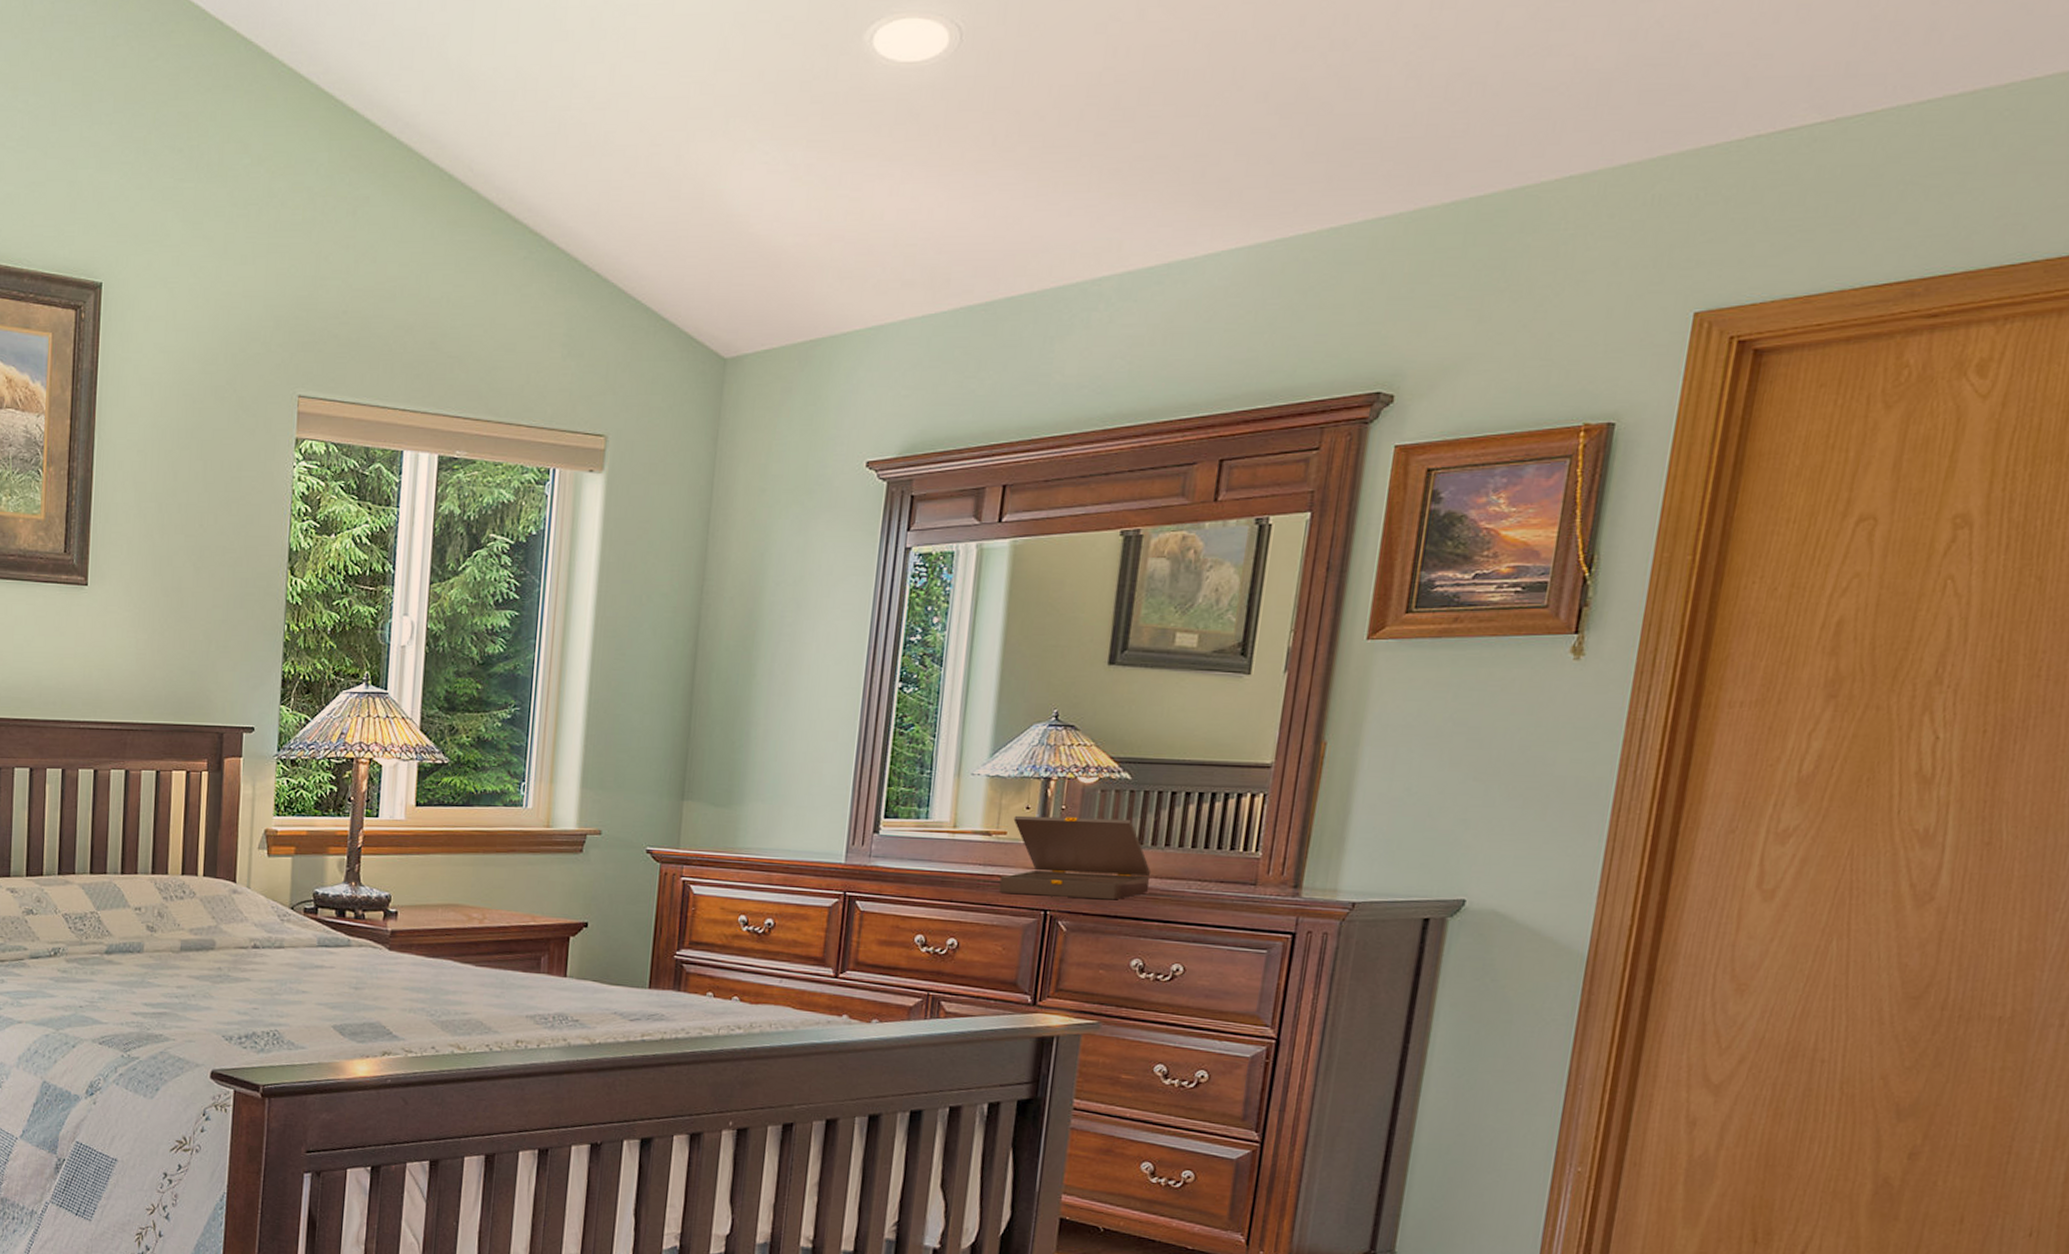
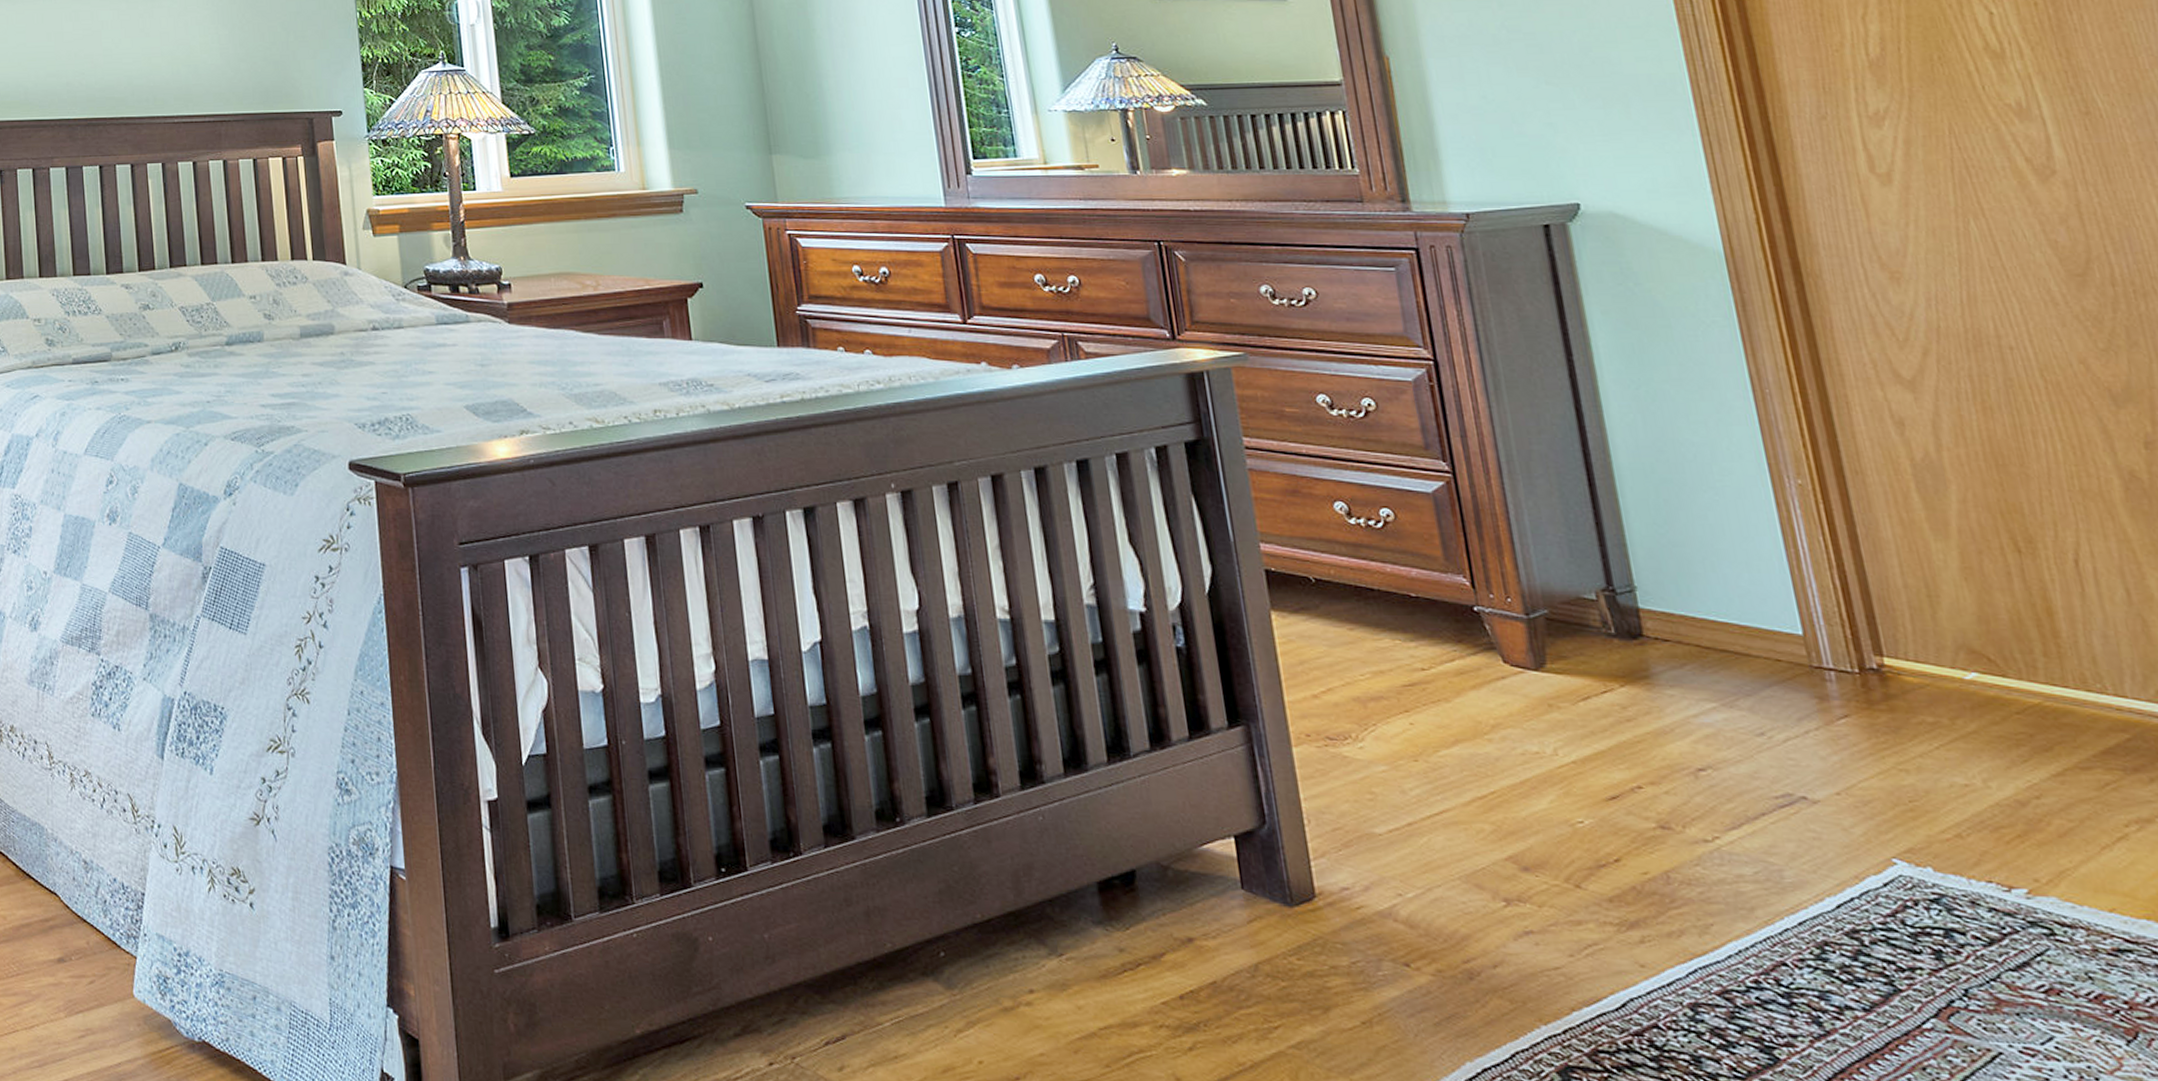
jewelry box: present [998,815,1152,900] -> none [1101,144,1257,227]

